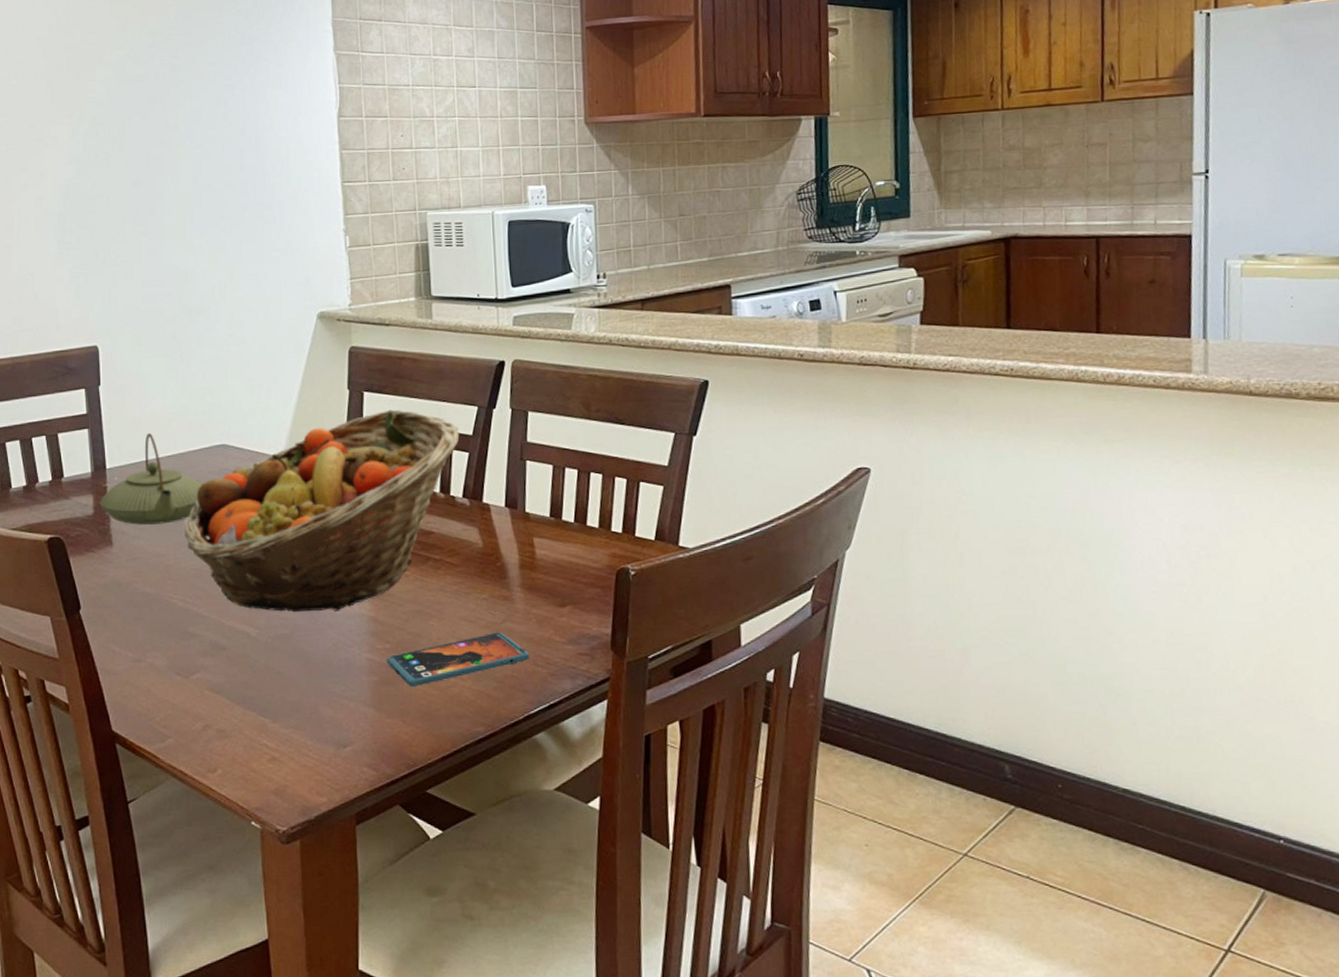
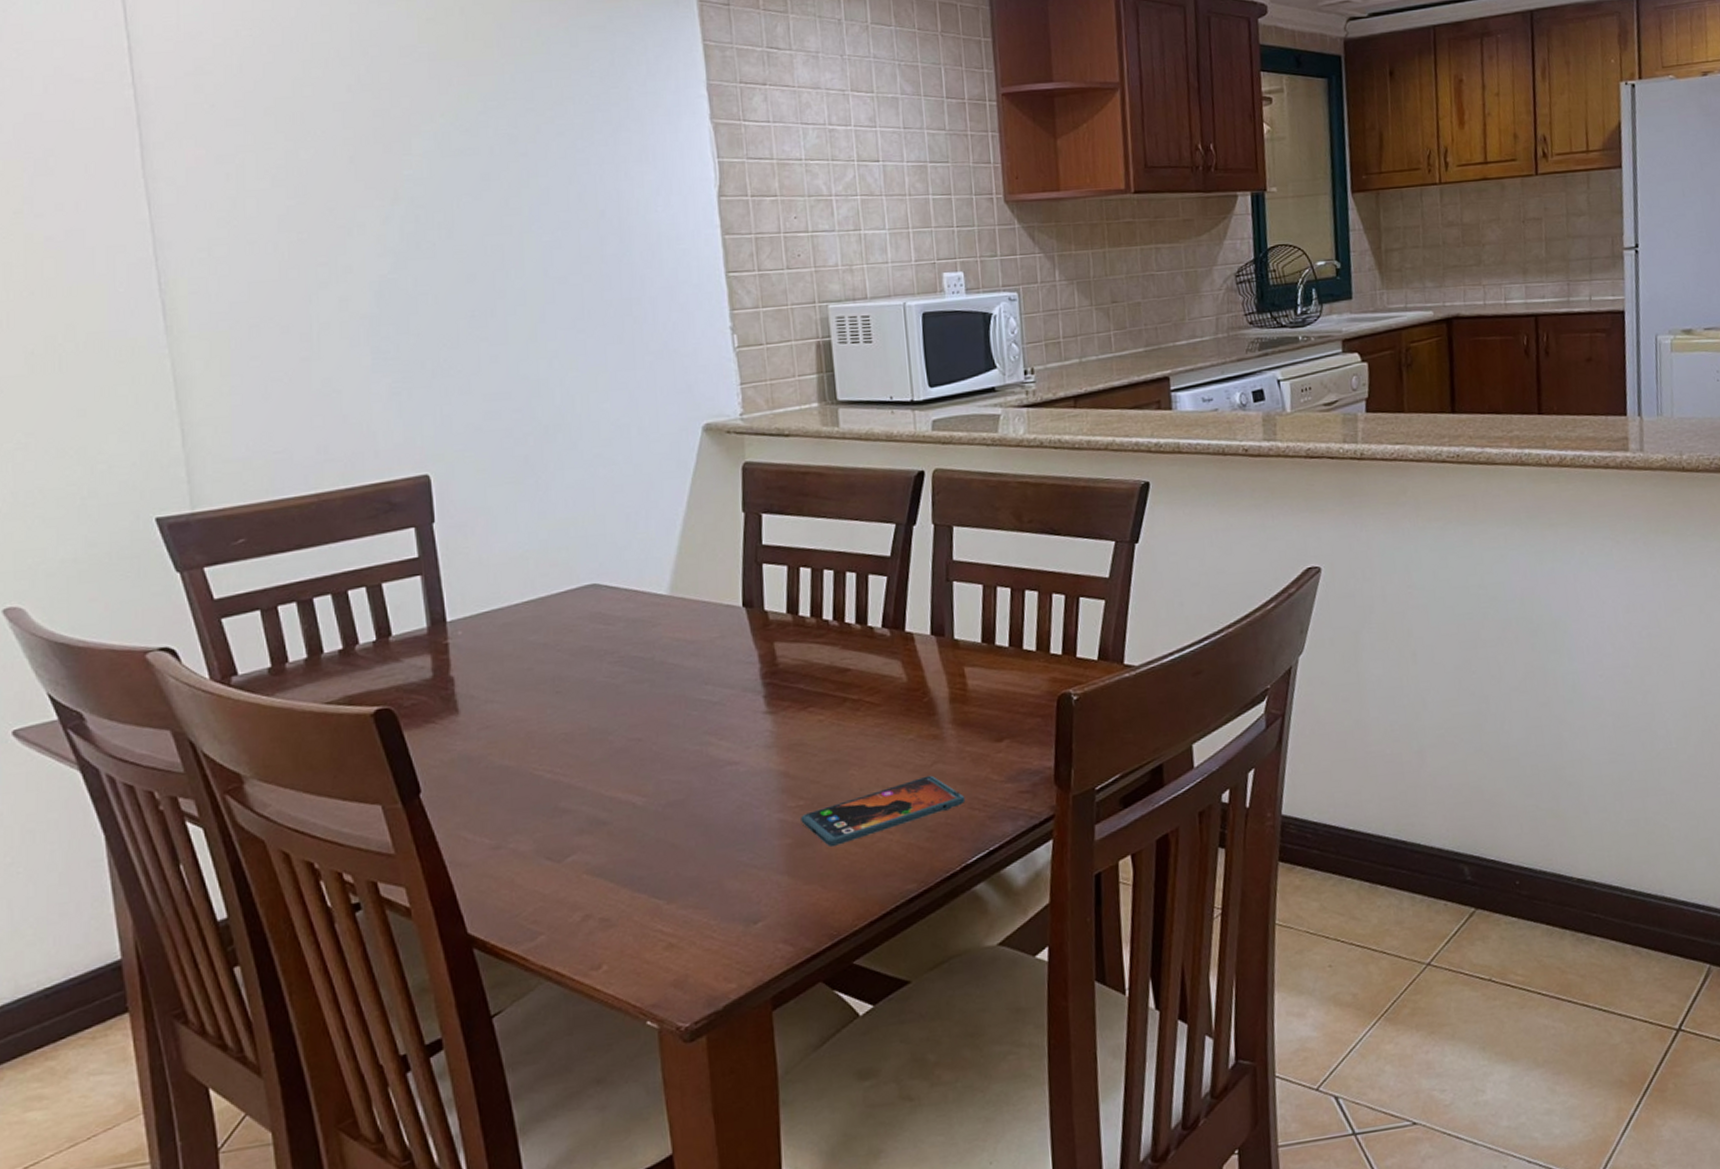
teapot: present [99,432,203,525] -> none [439,575,570,687]
fruit basket: present [184,409,460,613] -> none [549,531,876,775]

